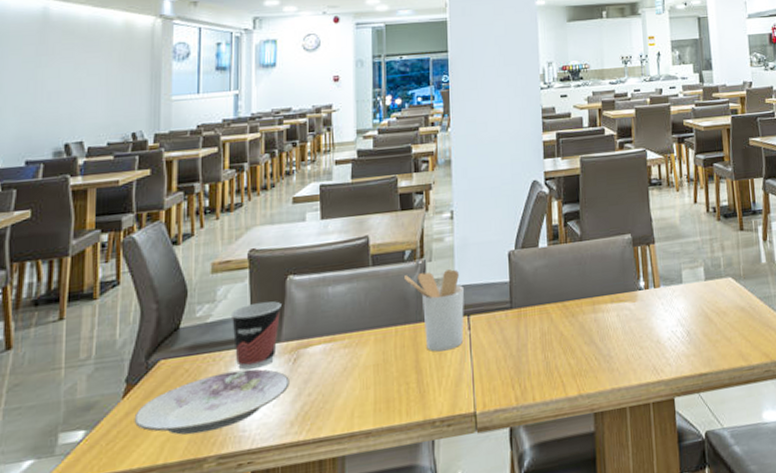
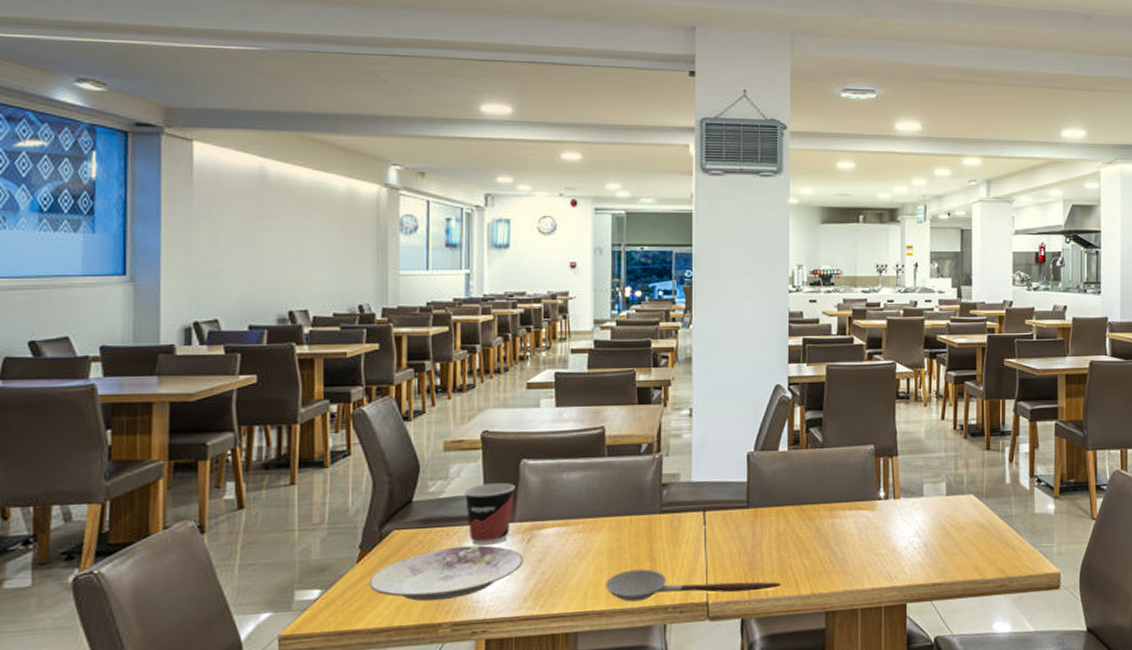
spoon: none [372,381,549,419] -> present [605,569,782,602]
utensil holder: present [404,269,465,352] -> none [640,465,702,543]

